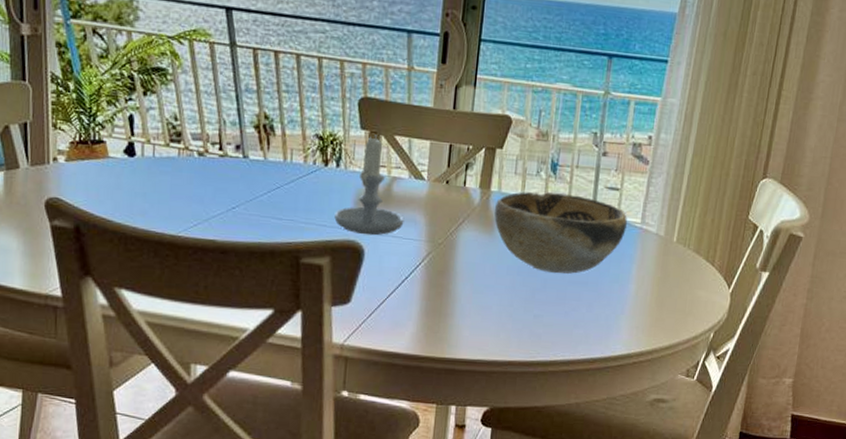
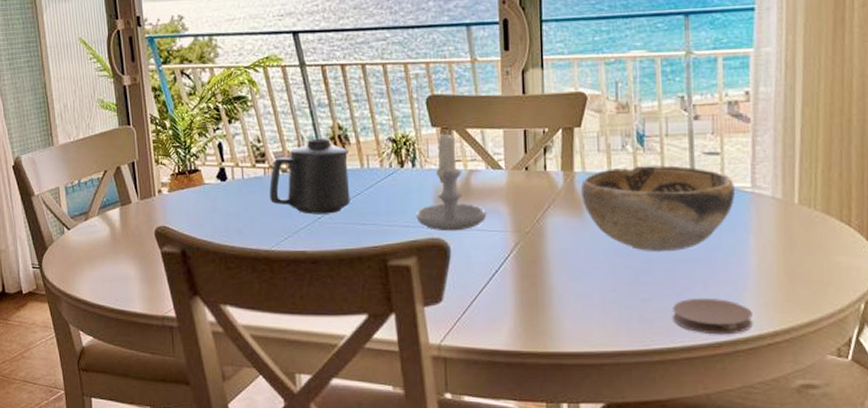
mug: none [182,124,273,205] -> present [269,138,351,215]
coaster: none [557,318,625,352] -> present [671,297,753,335]

